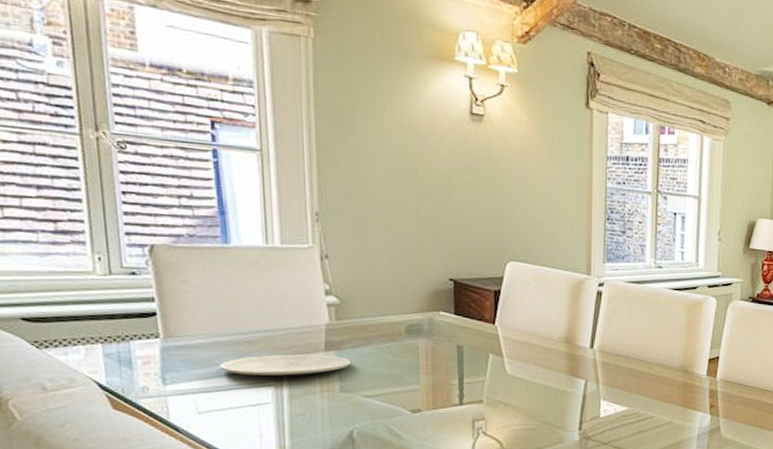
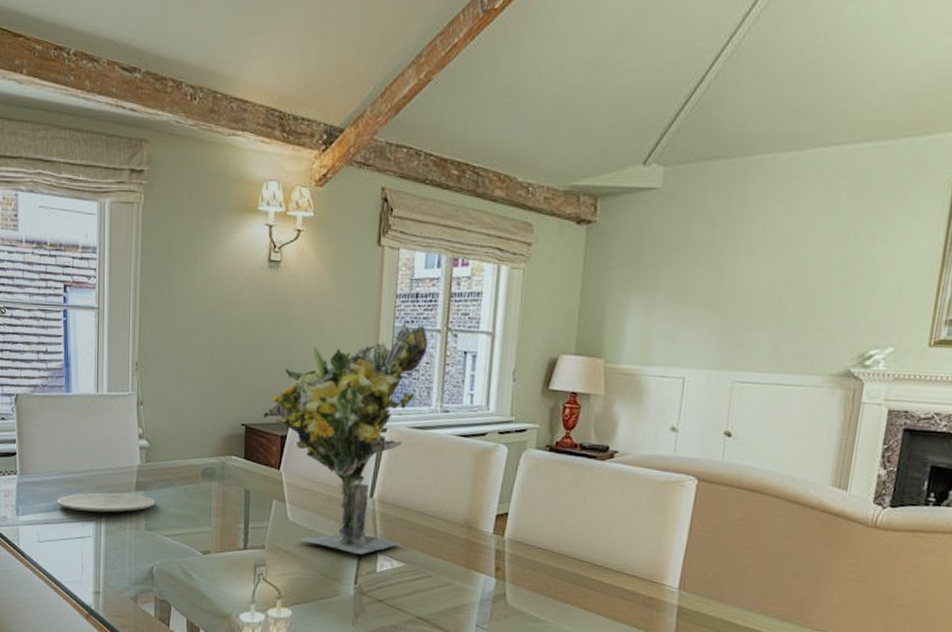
bouquet: none [473,184,640,402] -> present [263,323,428,554]

